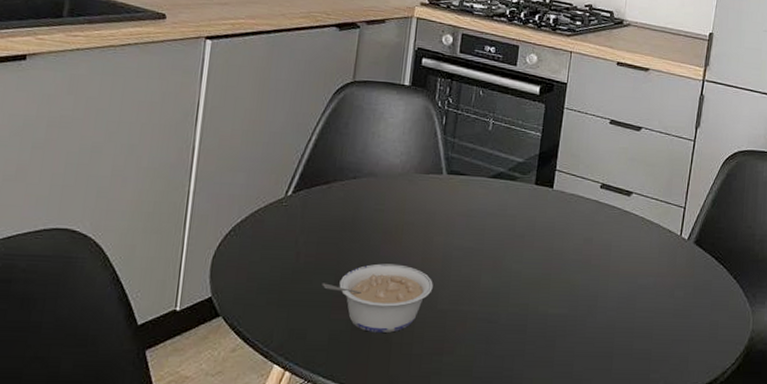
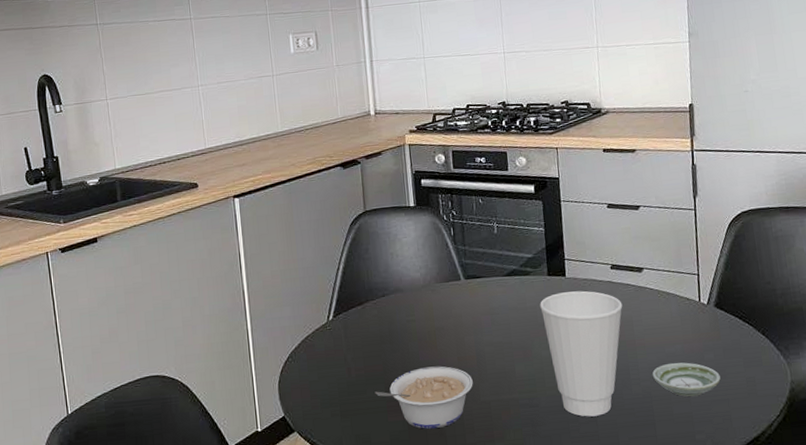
cup: none [520,204,605,341] -> present [540,290,623,417]
saucer: none [619,295,686,334] -> present [652,362,721,397]

